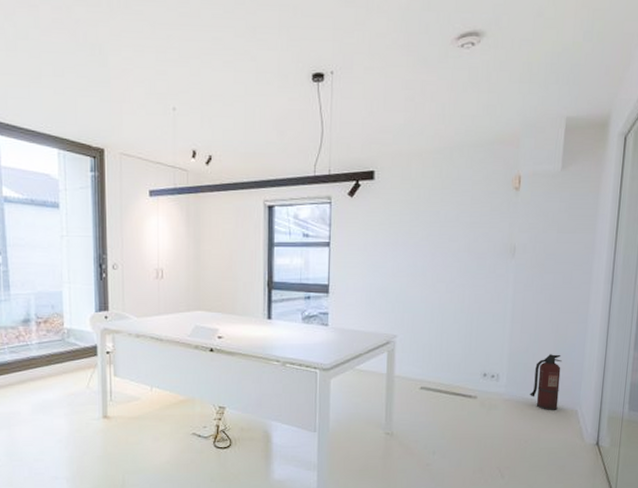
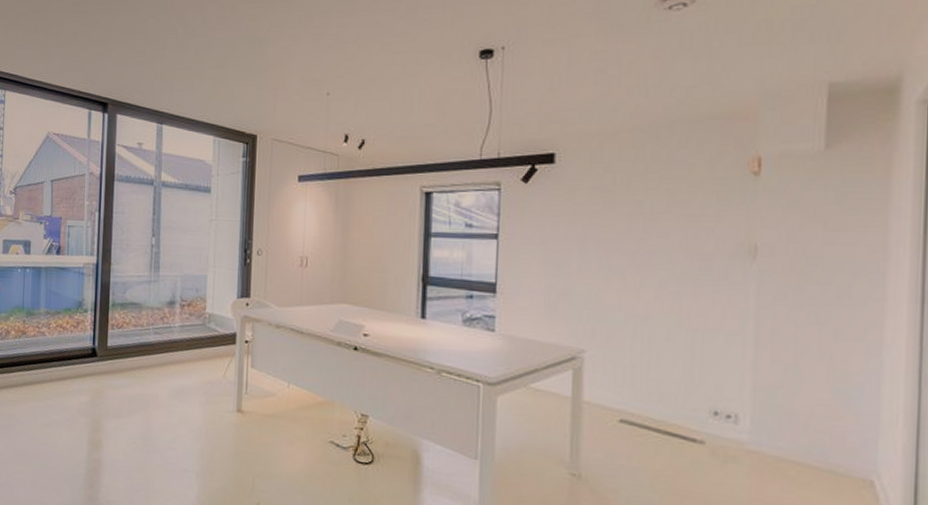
fire extinguisher: present [530,354,562,411] -> none [789,394,841,478]

